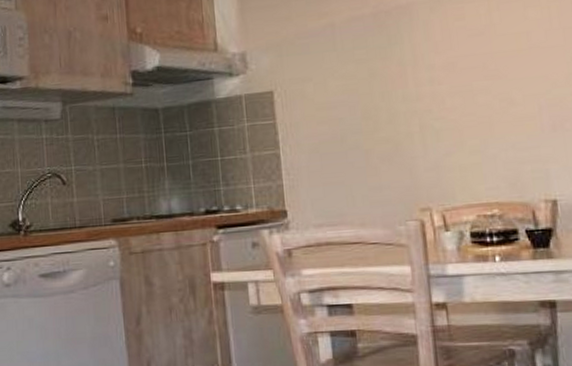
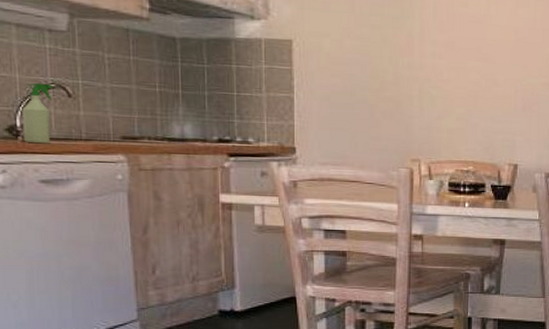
spray bottle: none [23,174,50,237] -> present [22,82,54,144]

